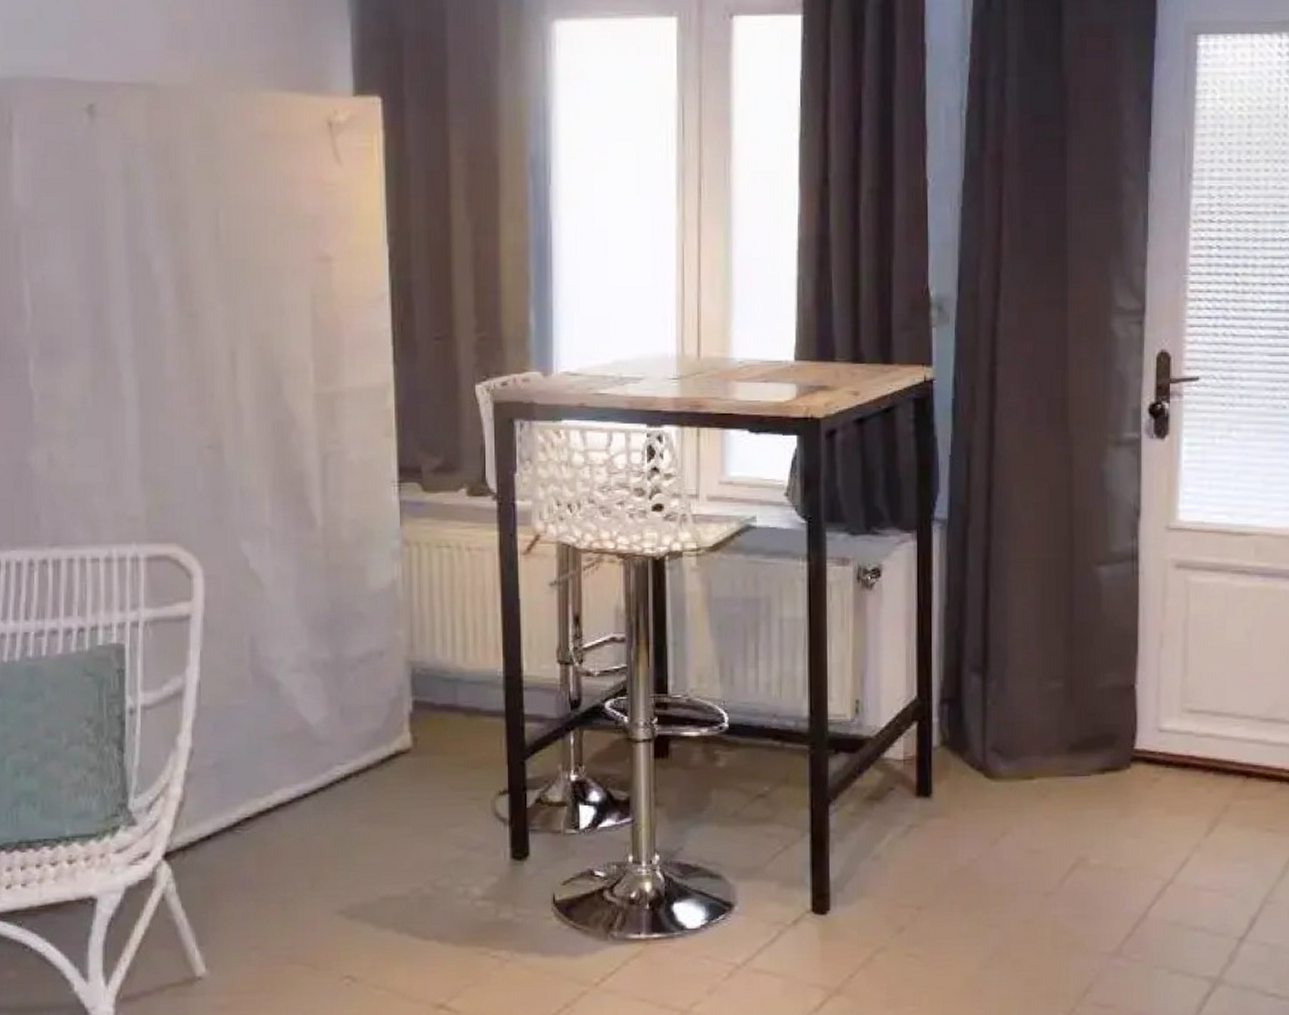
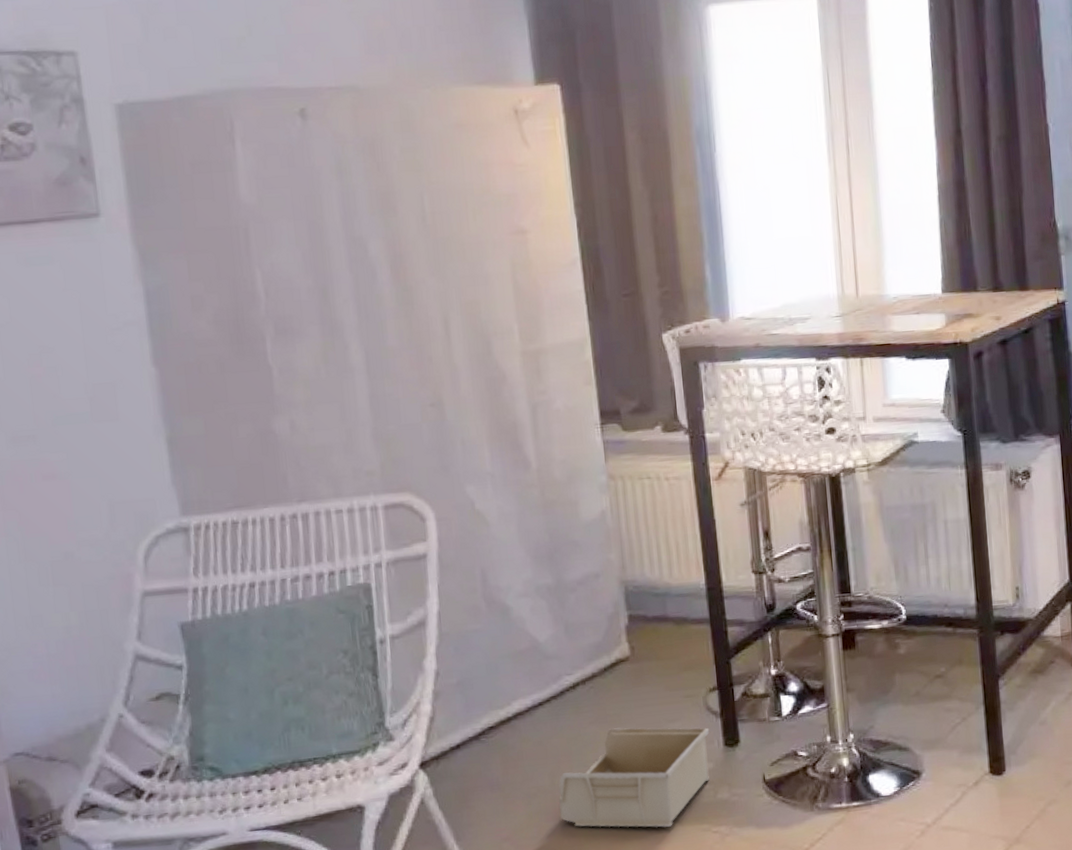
storage bin: none [318,829,496,947] -> present [558,727,710,828]

